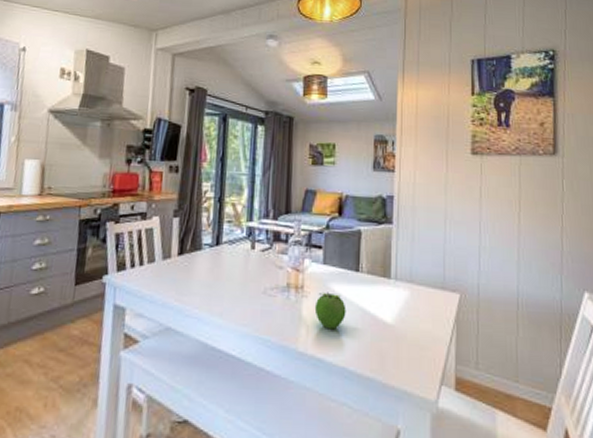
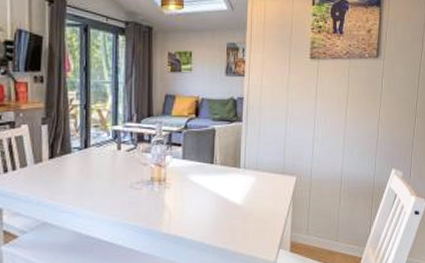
fruit: present [314,292,346,330] -> none [175,182,203,213]

